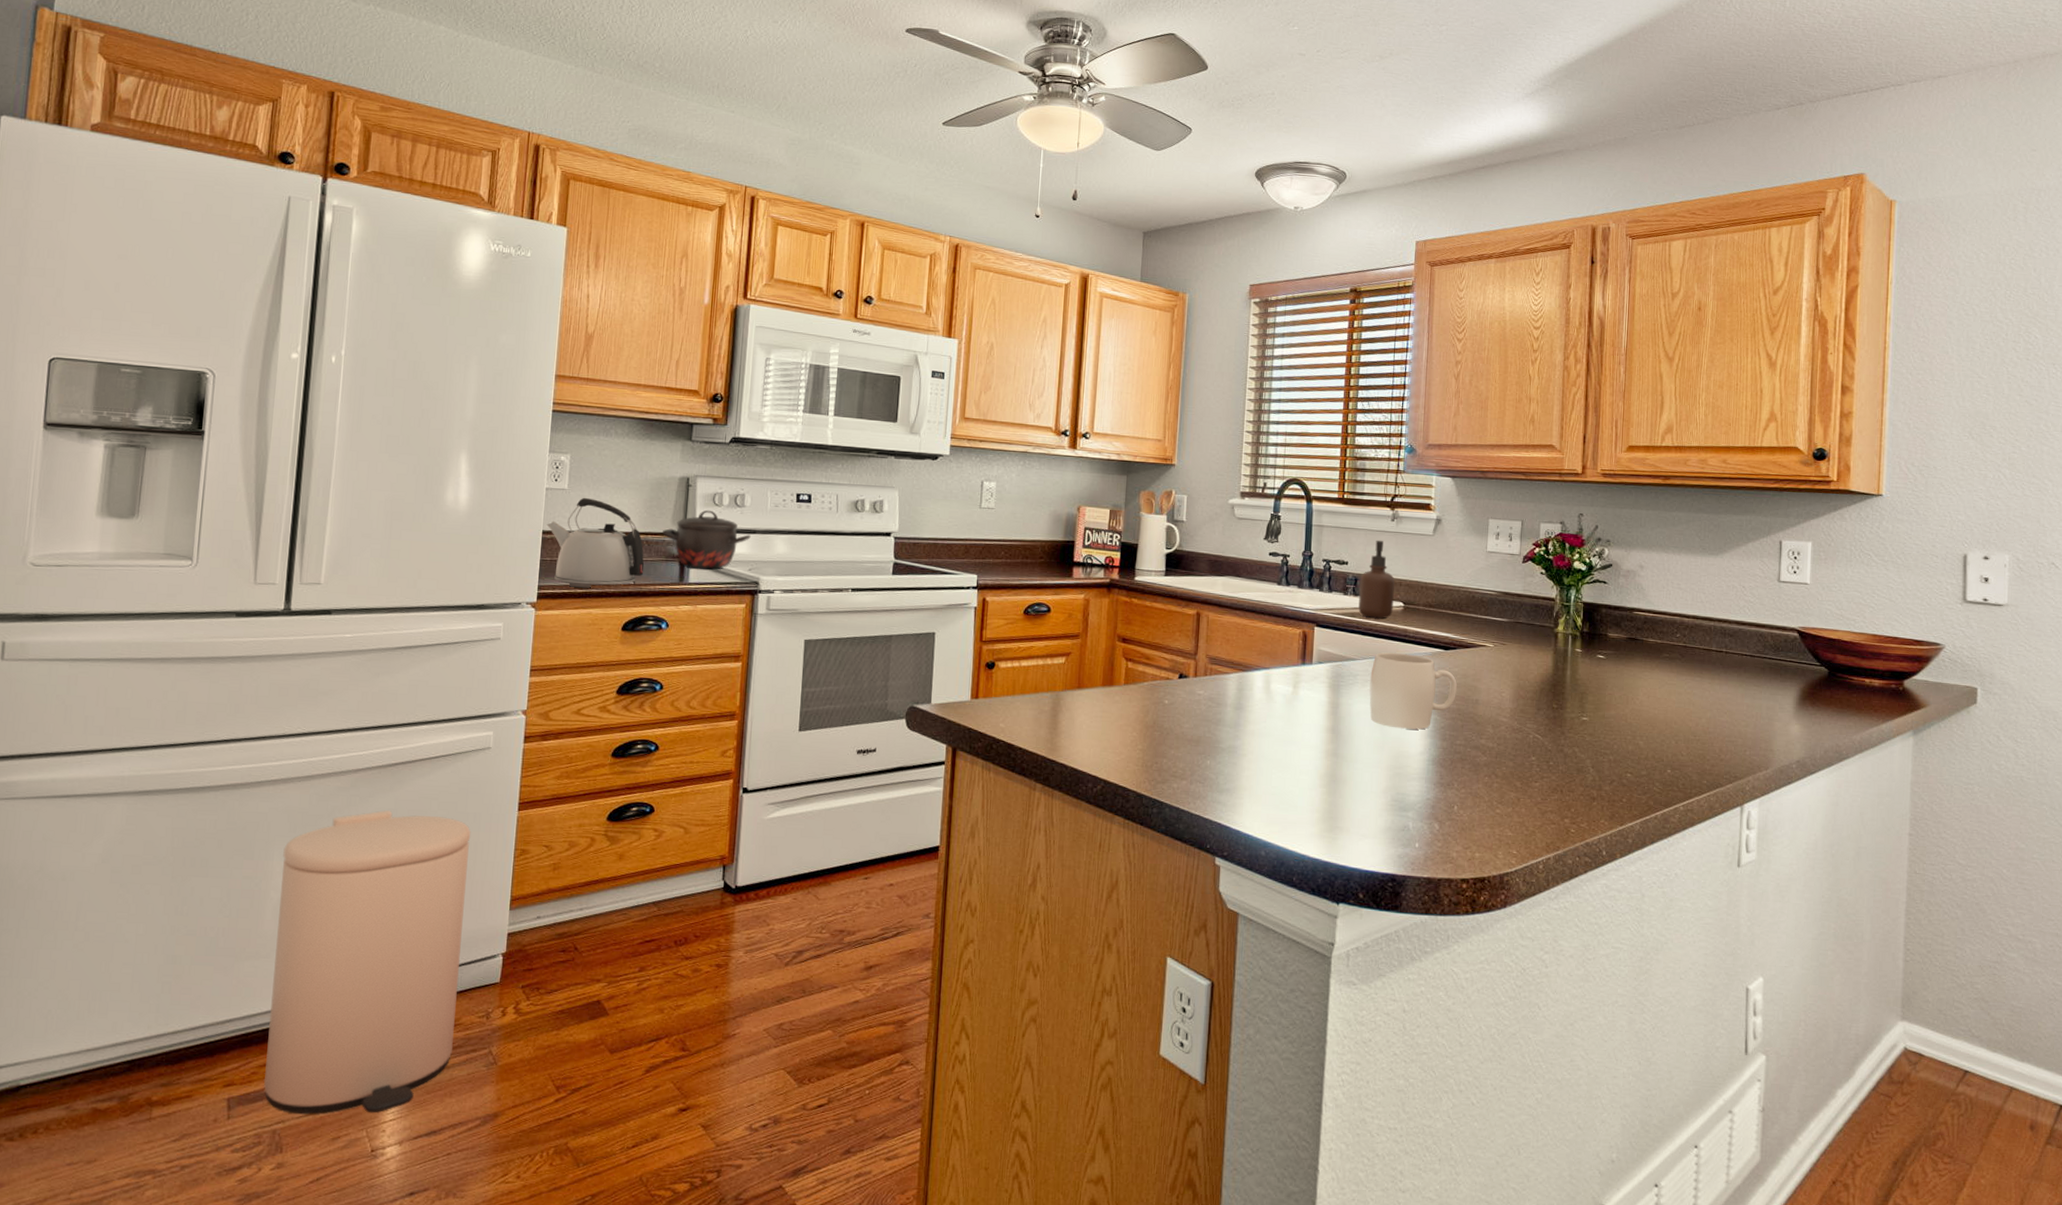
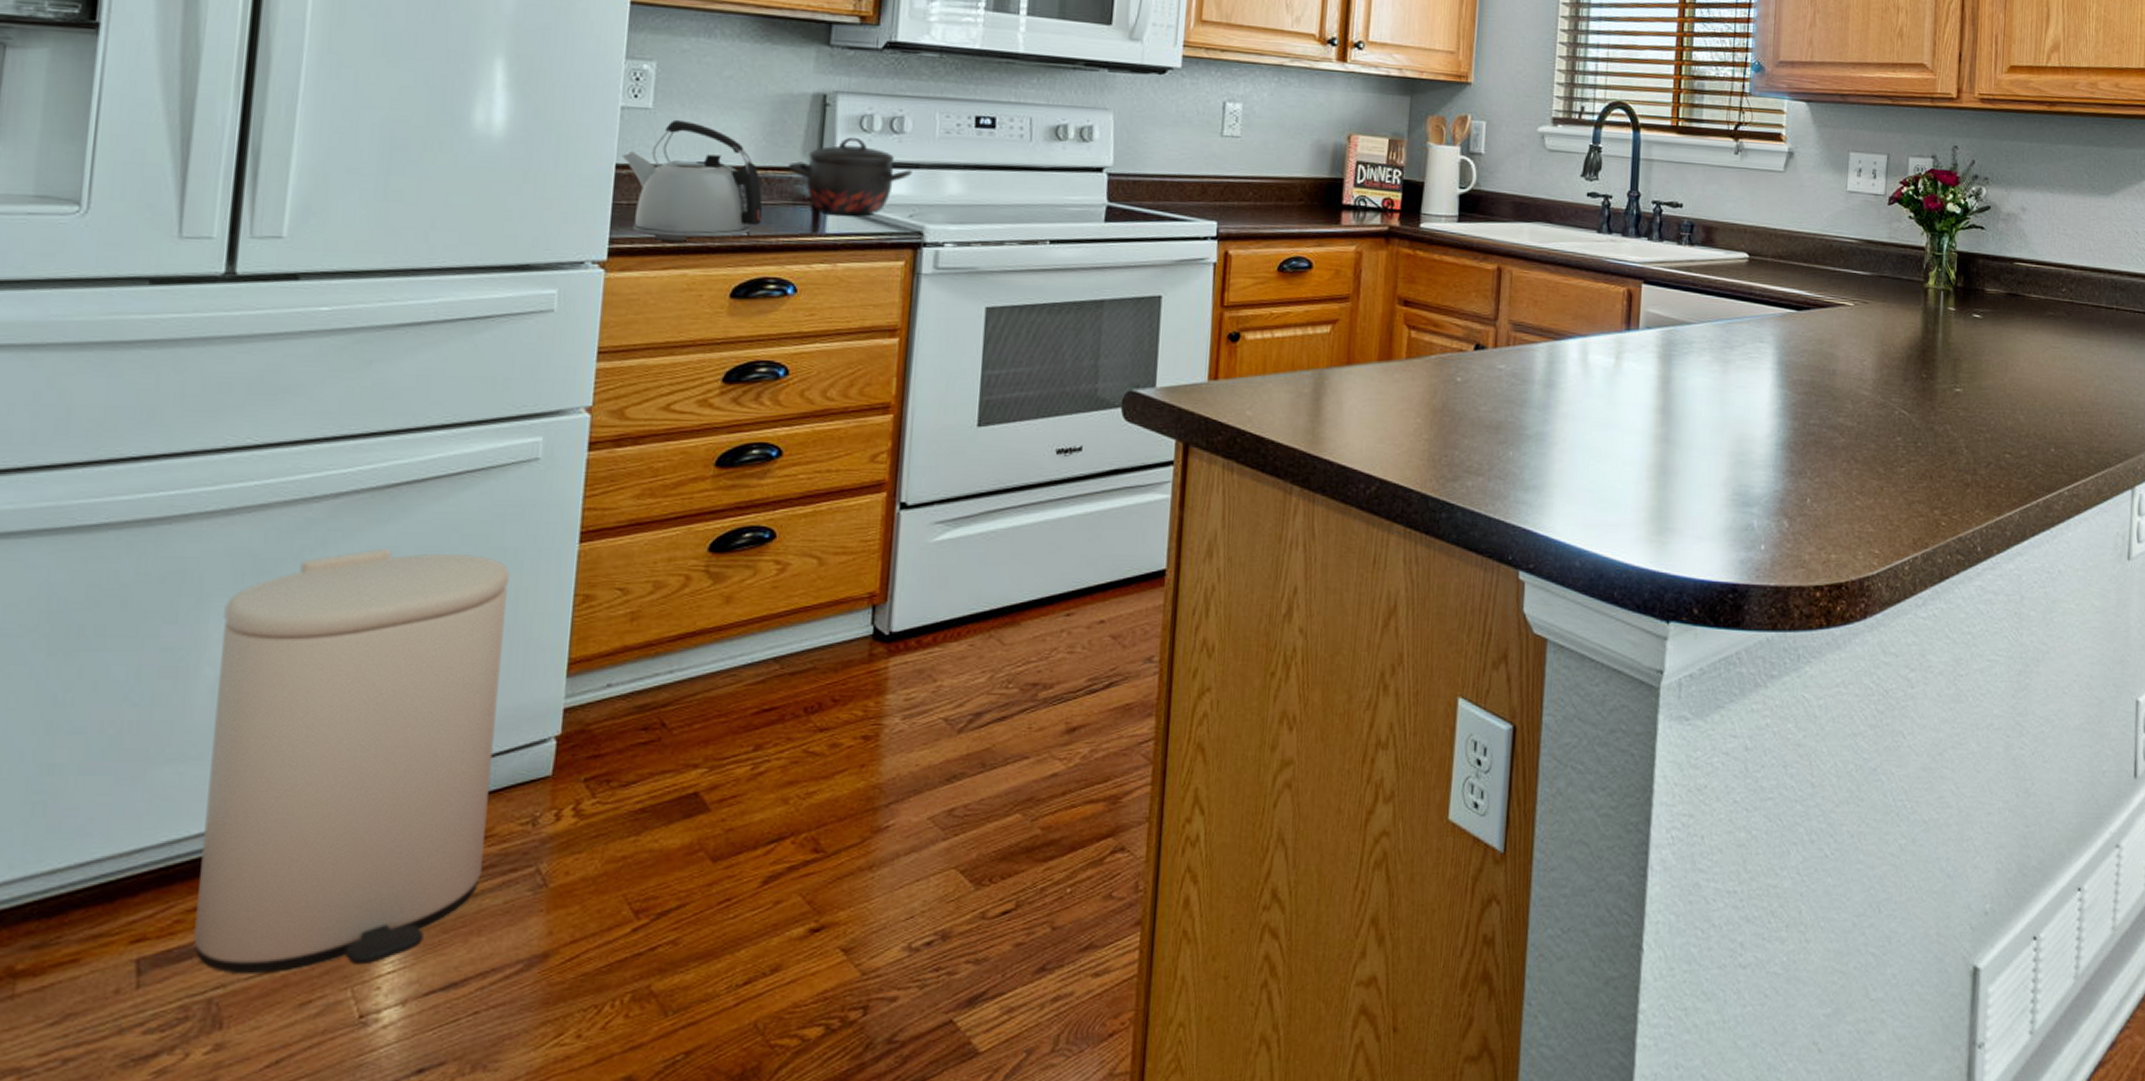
soap dispenser: present [1358,540,1395,618] -> none [1695,177,1738,273]
mug: present [1369,652,1457,730] -> none [1707,314,1811,407]

